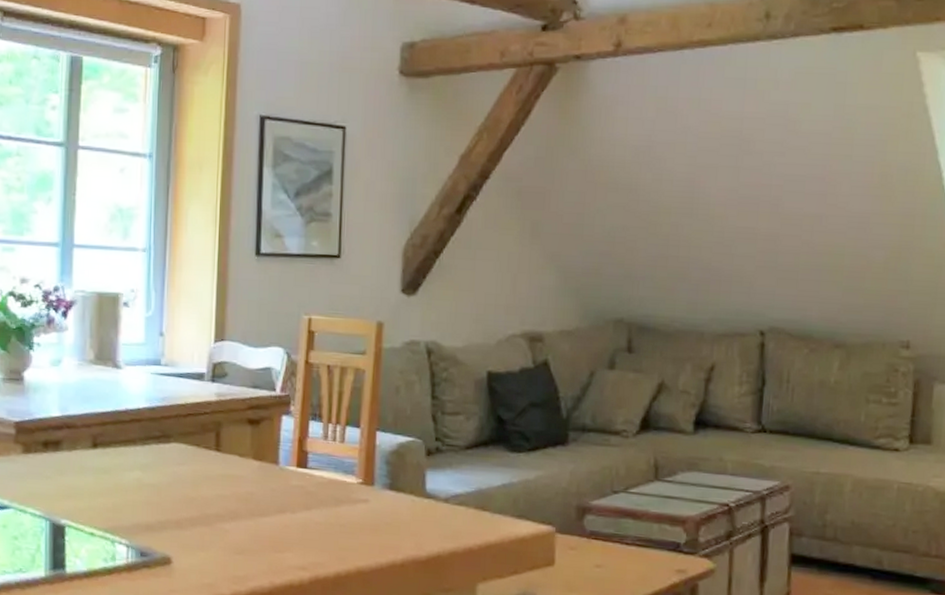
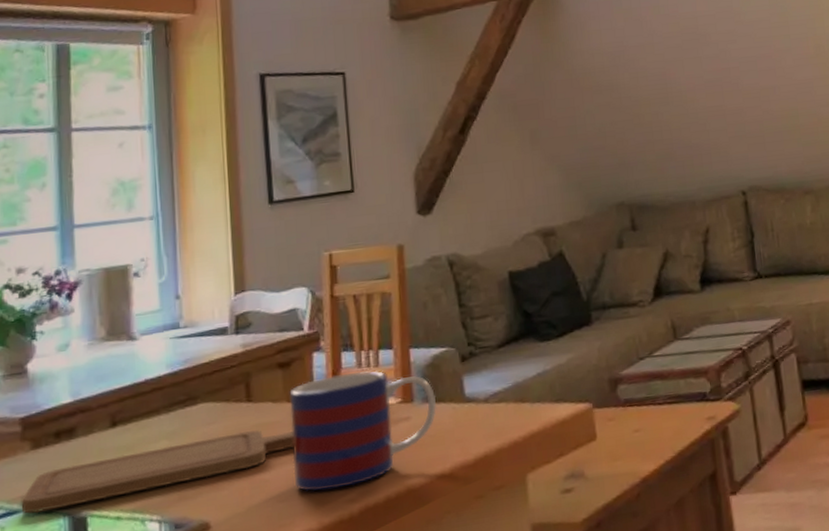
chopping board: none [10,475,256,516] -> present [21,430,294,514]
mug: none [252,442,396,555] -> present [289,370,436,492]

